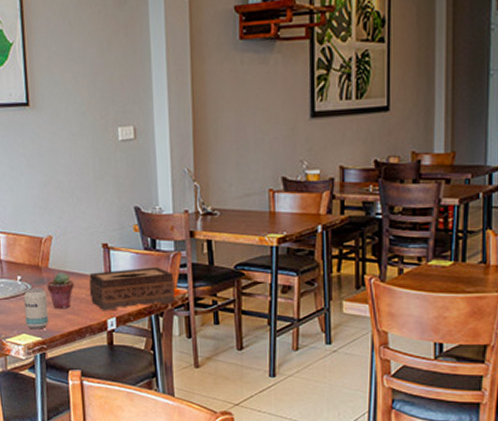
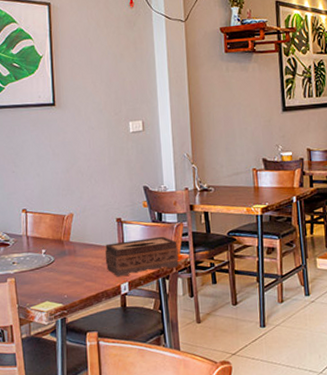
beverage can: present [24,287,49,329] -> none [47,259,70,297]
potted succulent: present [46,272,74,309] -> none [68,244,92,278]

